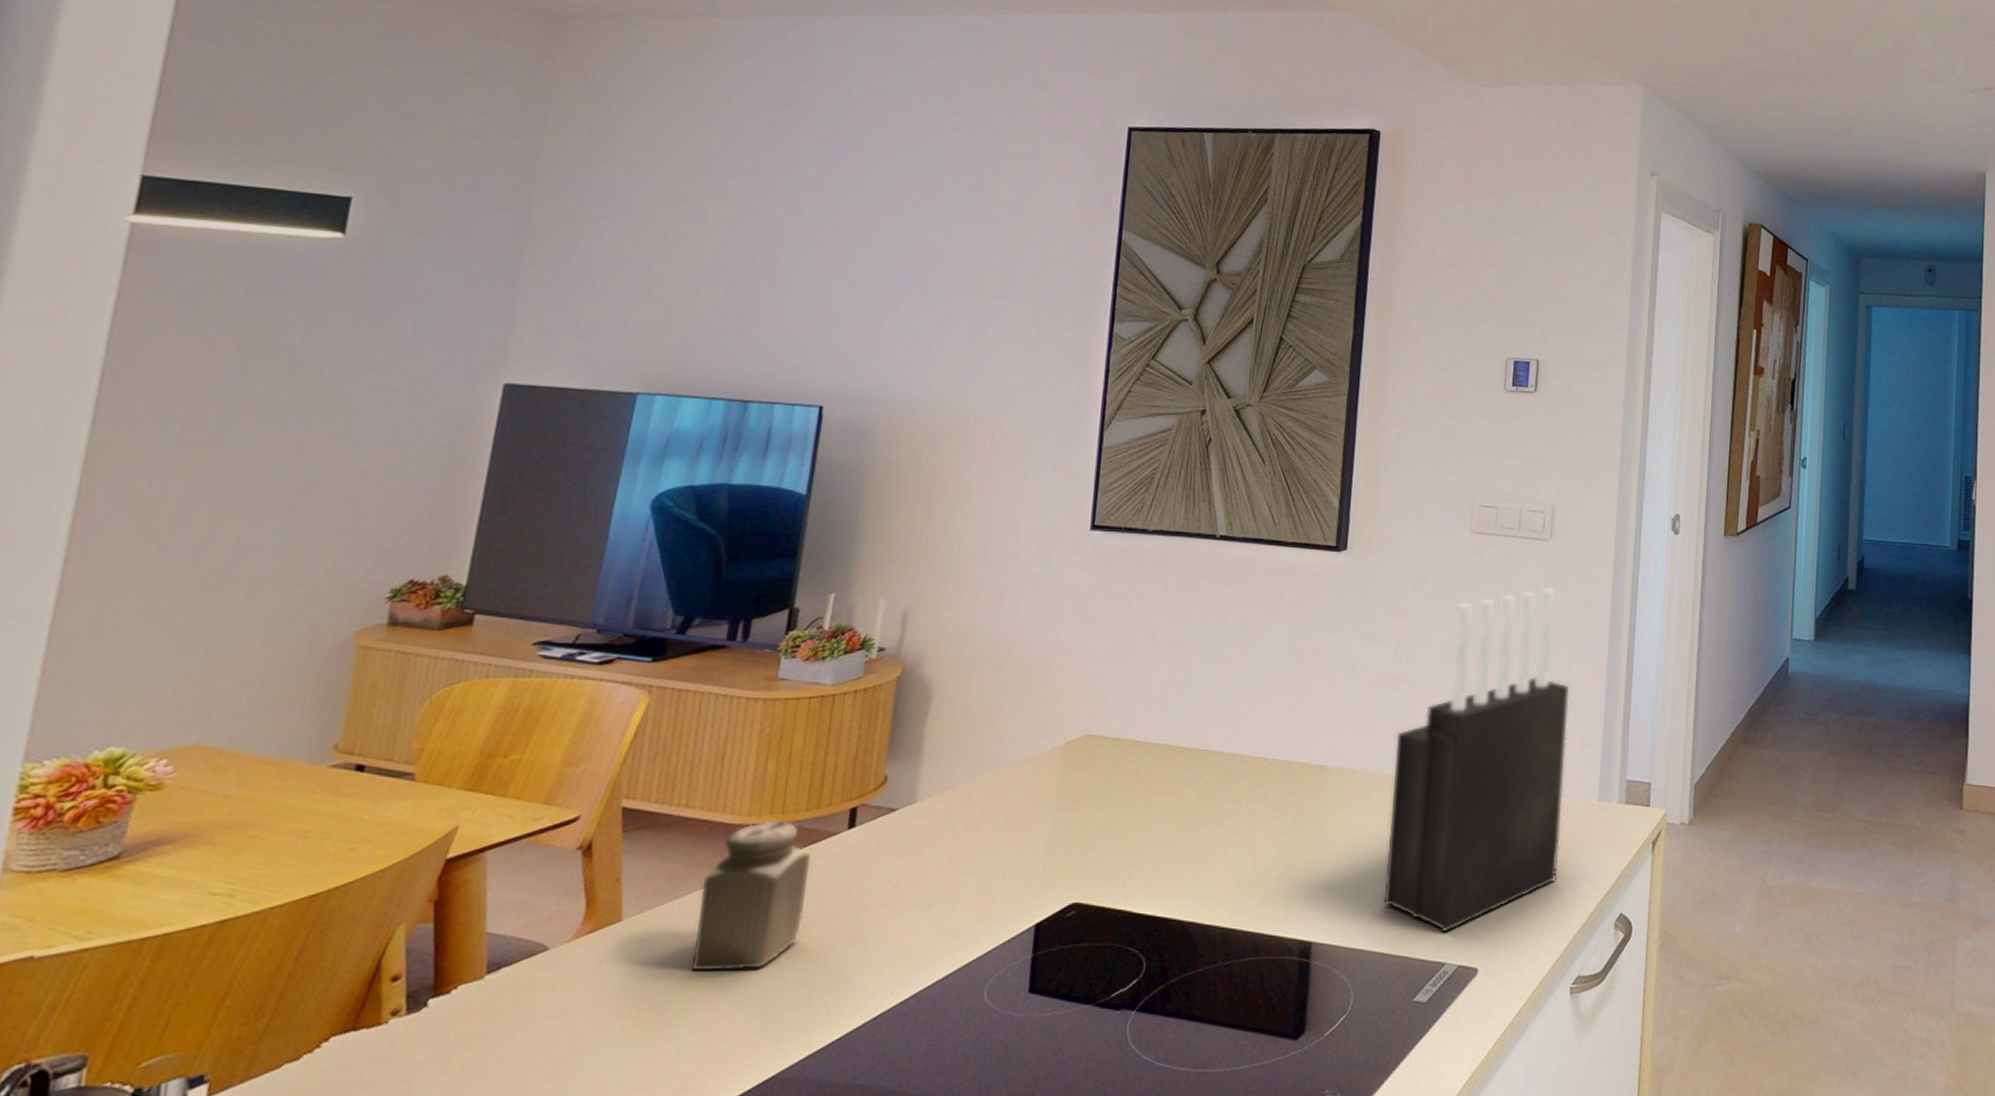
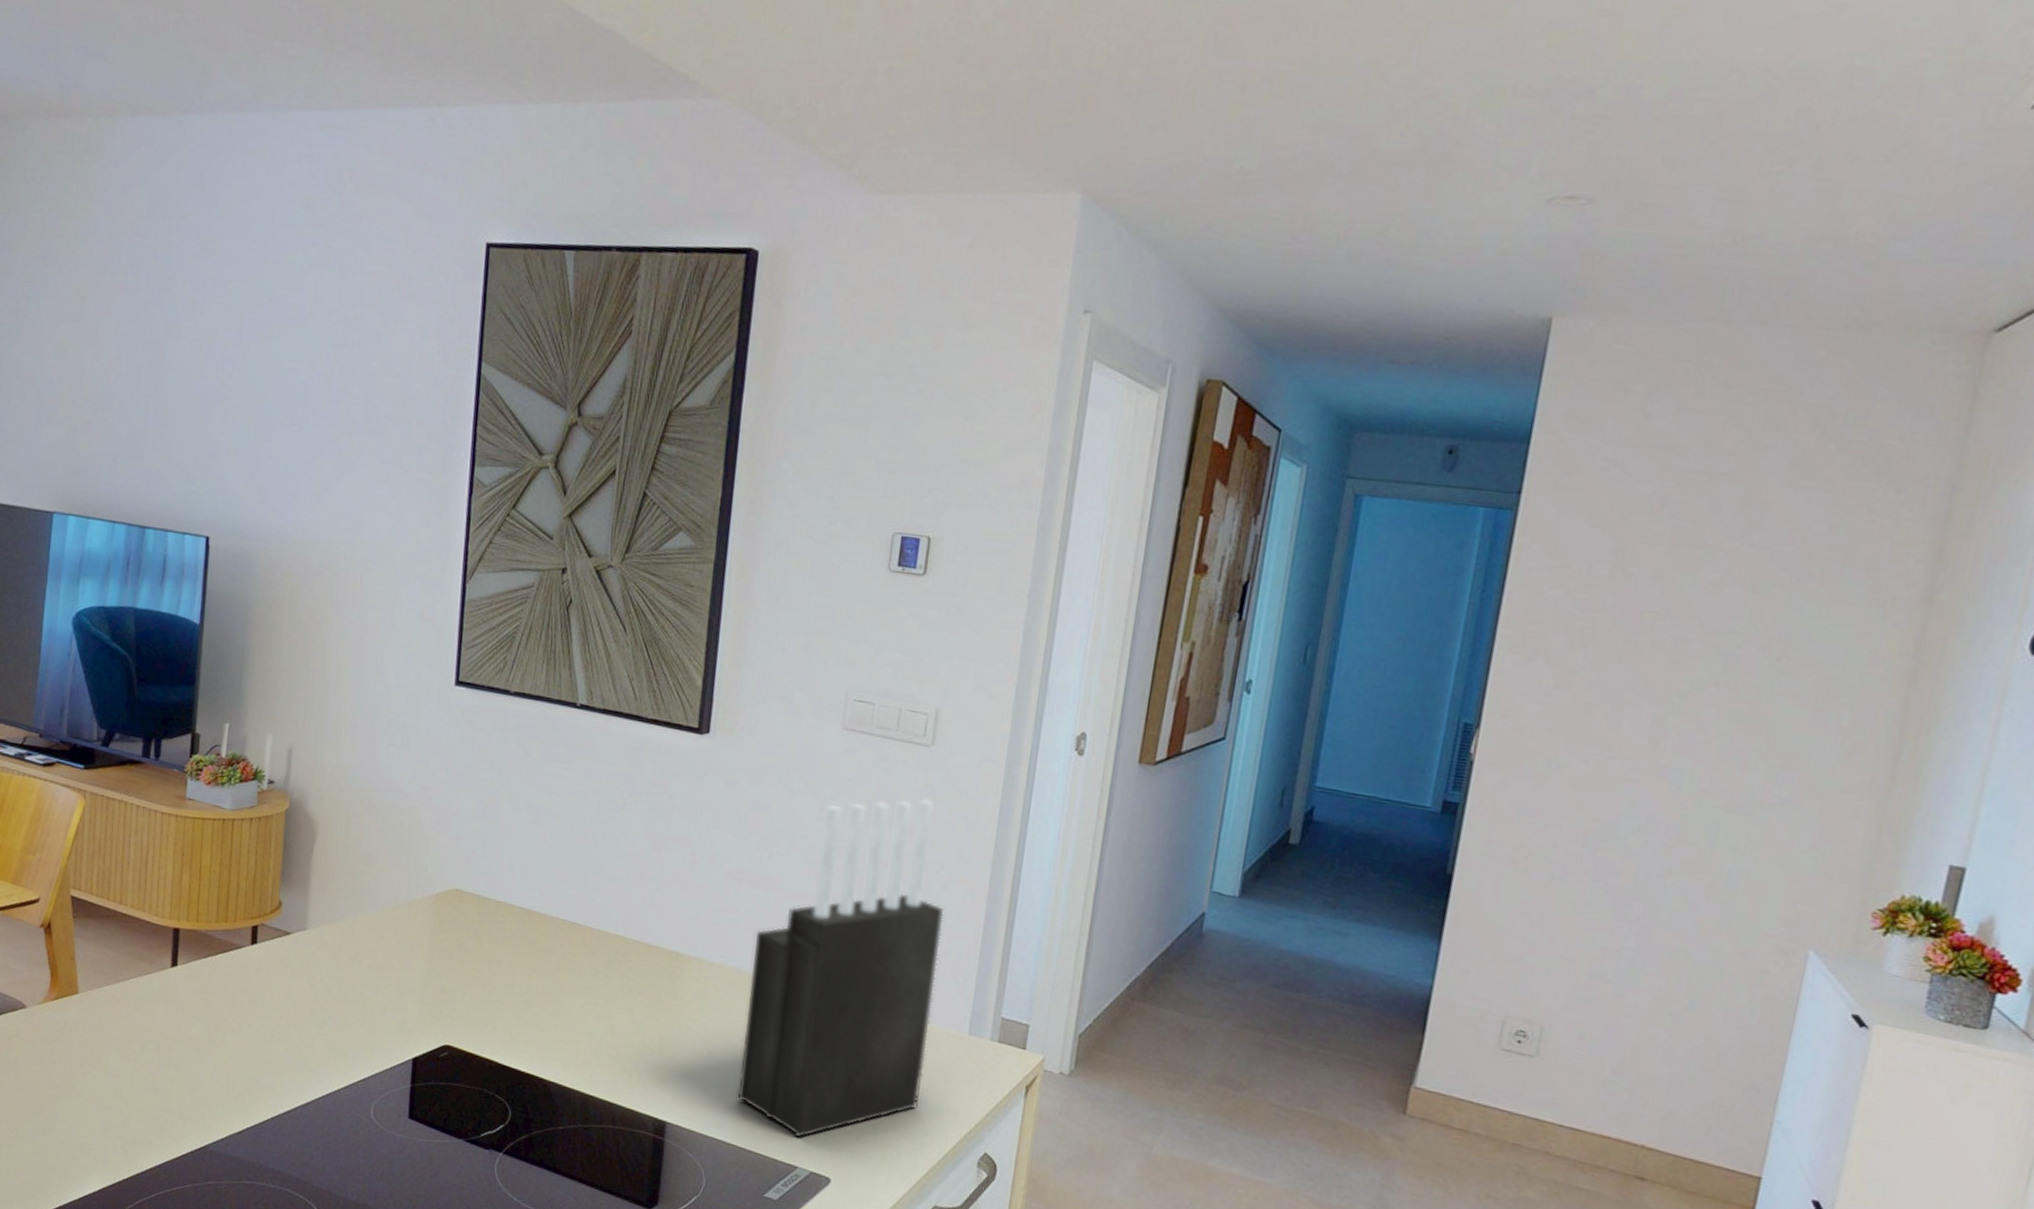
salt shaker: present [691,821,811,971] -> none [134,926,222,1055]

